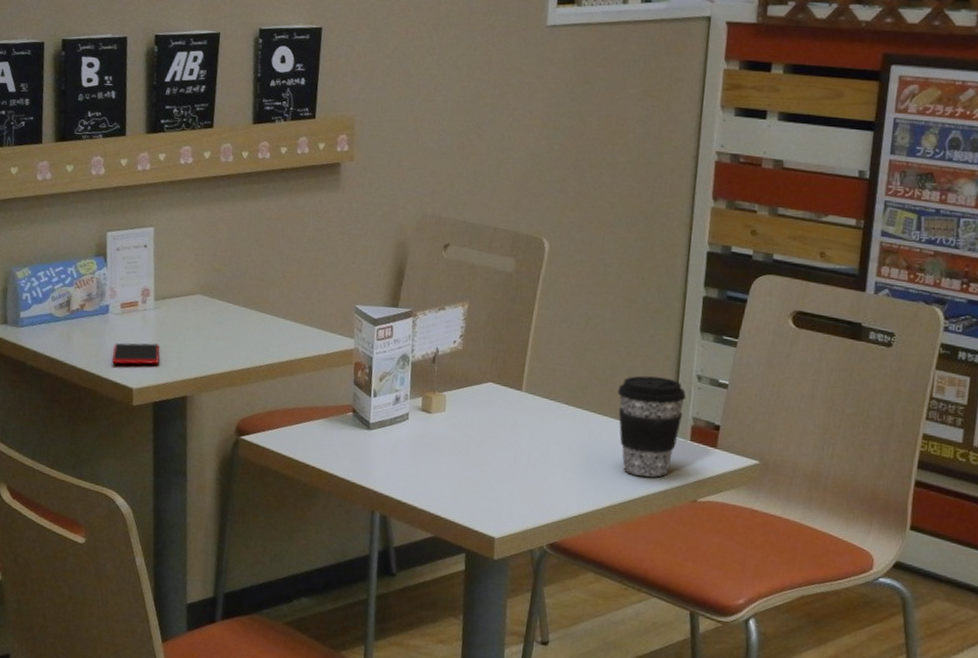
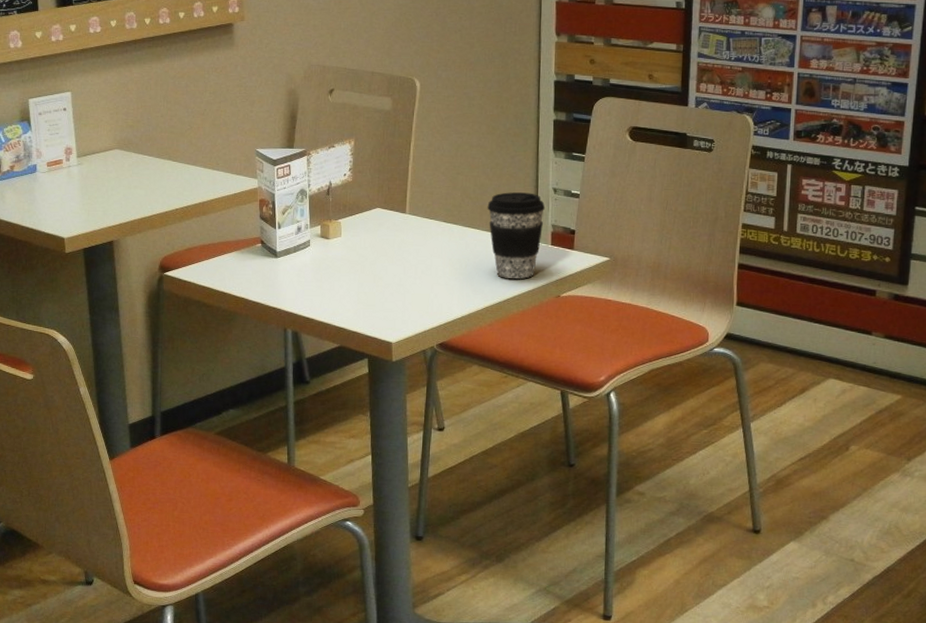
smartphone: present [112,343,160,365] -> none [43,196,86,217]

